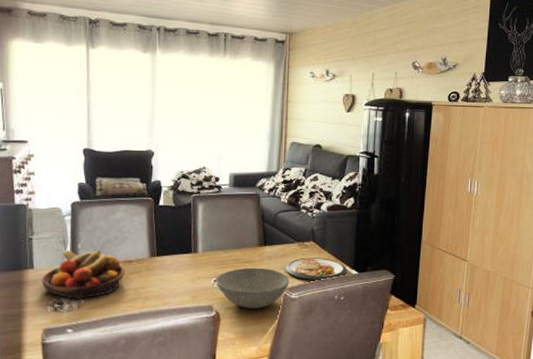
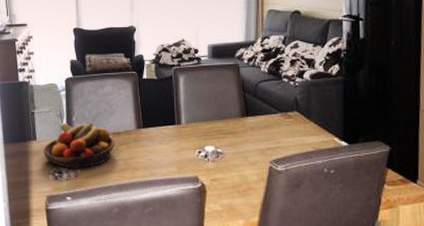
bowl: present [215,267,289,309] -> none [199,138,274,181]
dish: present [285,257,347,281] -> none [269,128,336,153]

